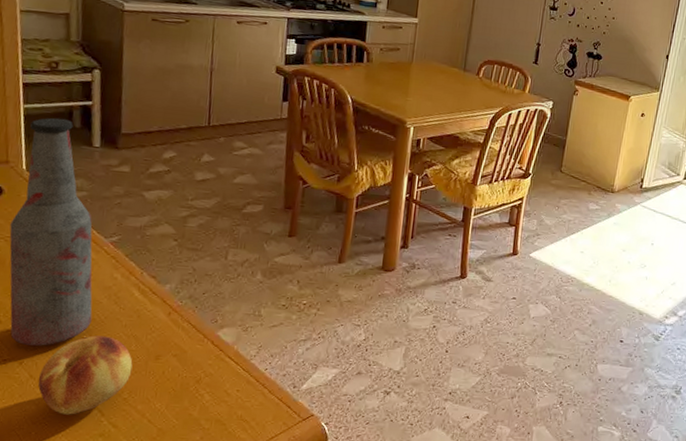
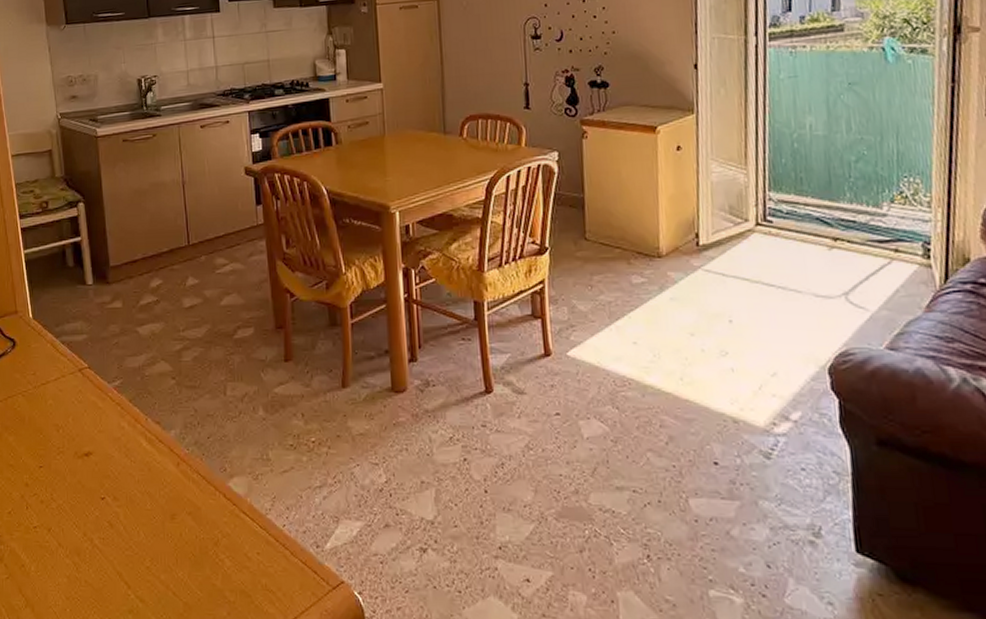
bottle: present [9,117,93,346] -> none [25,259,107,510]
fruit: present [38,335,133,415] -> none [66,494,151,588]

